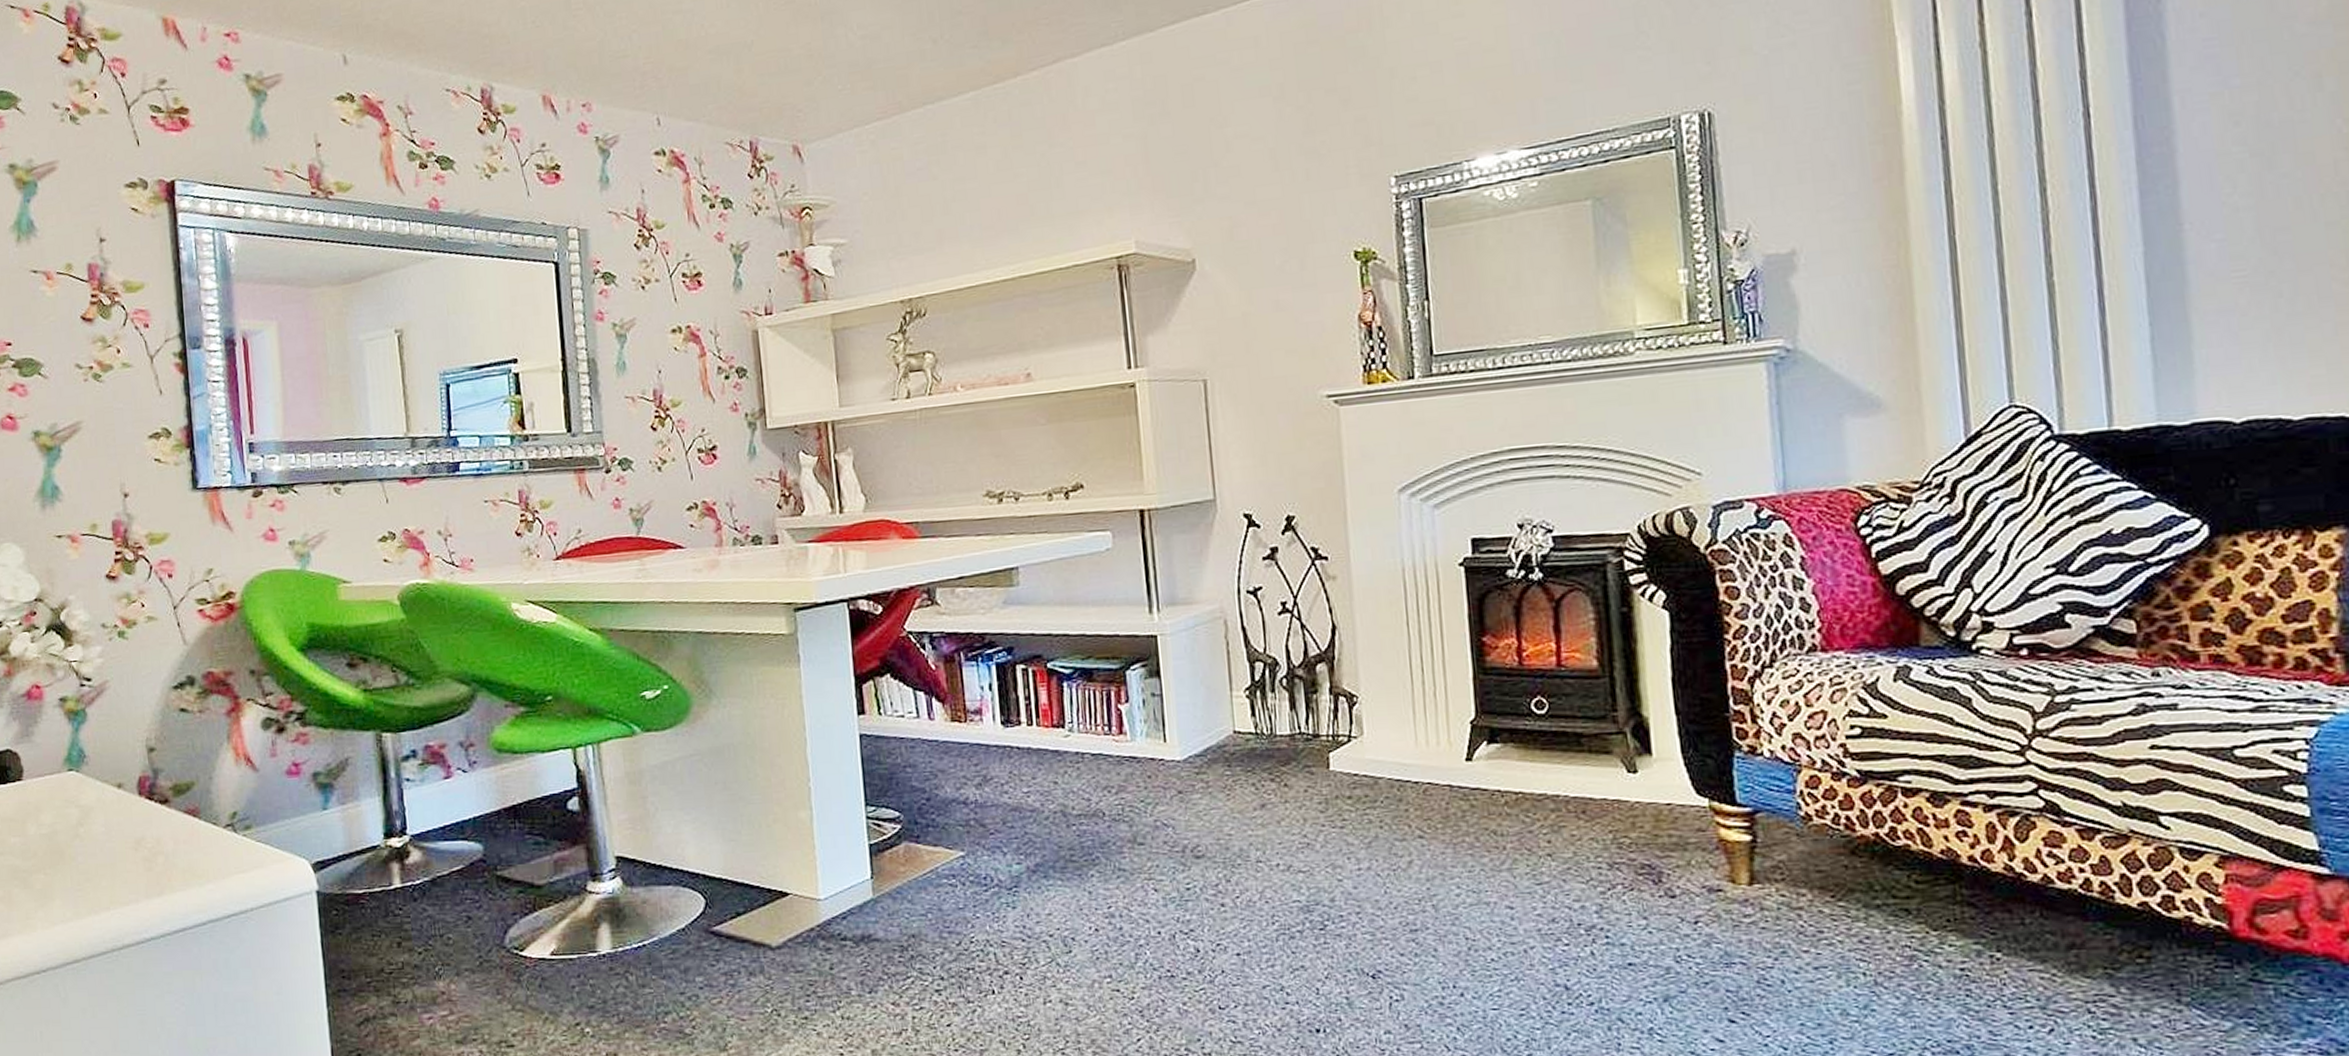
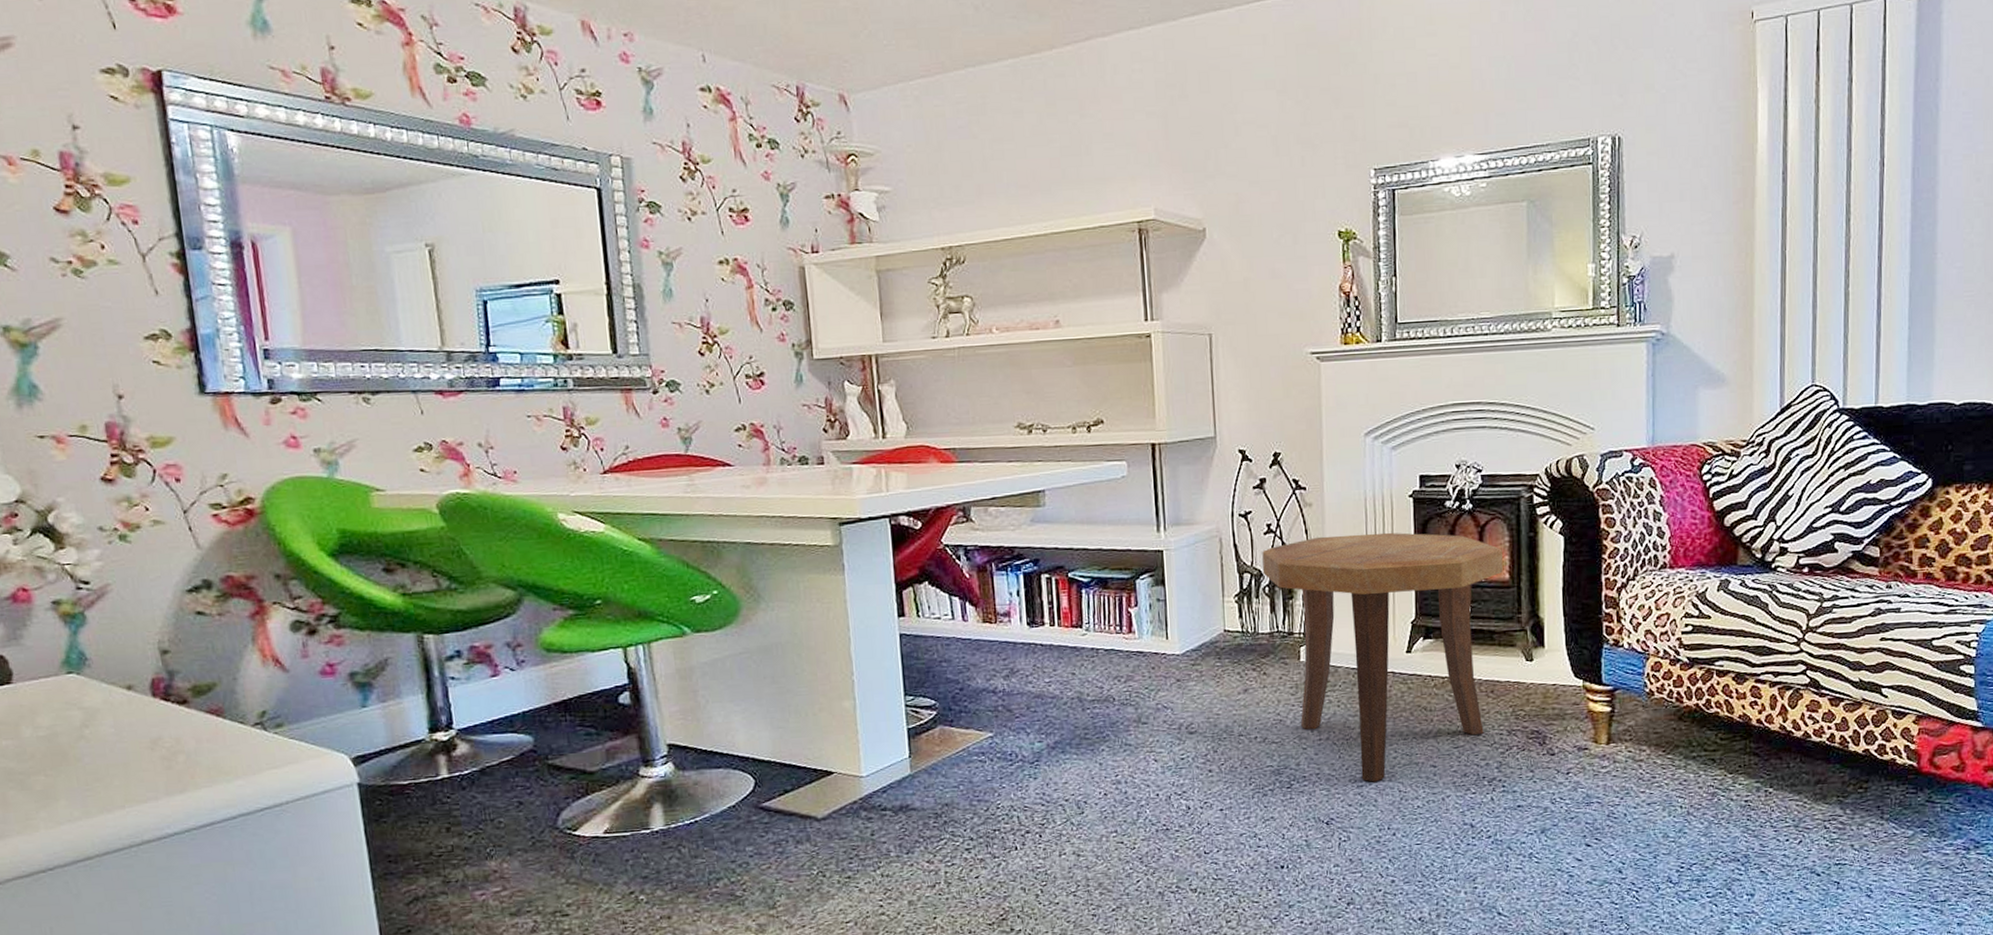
side table: none [1277,609,1589,926] -> present [1262,532,1504,782]

